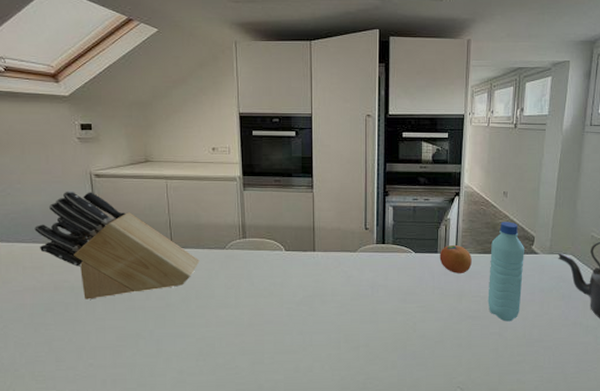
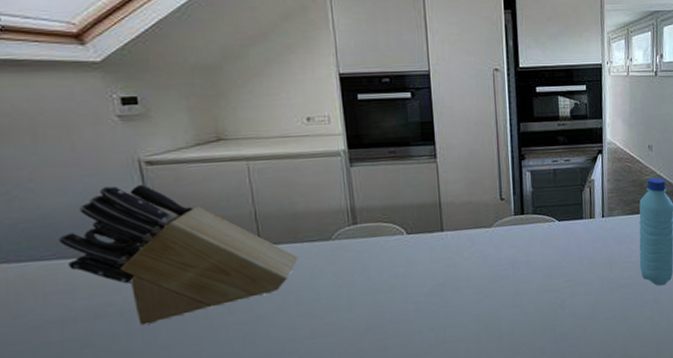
fruit: present [439,244,472,273] -> none [585,207,620,240]

